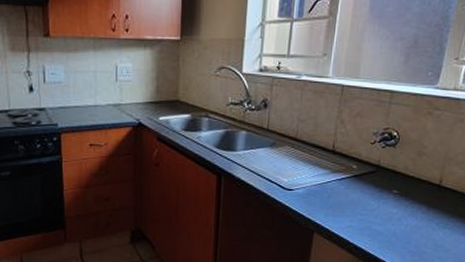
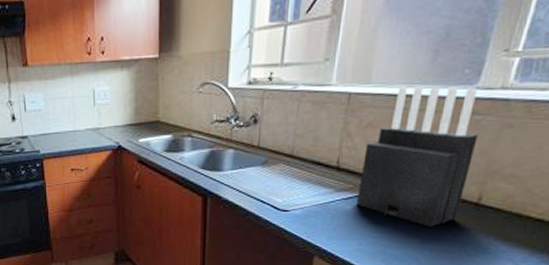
knife block: none [349,83,439,207] -> present [357,86,479,228]

